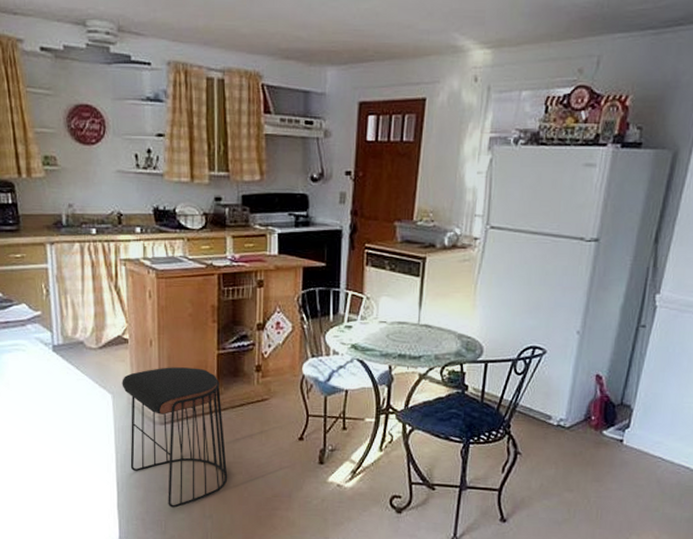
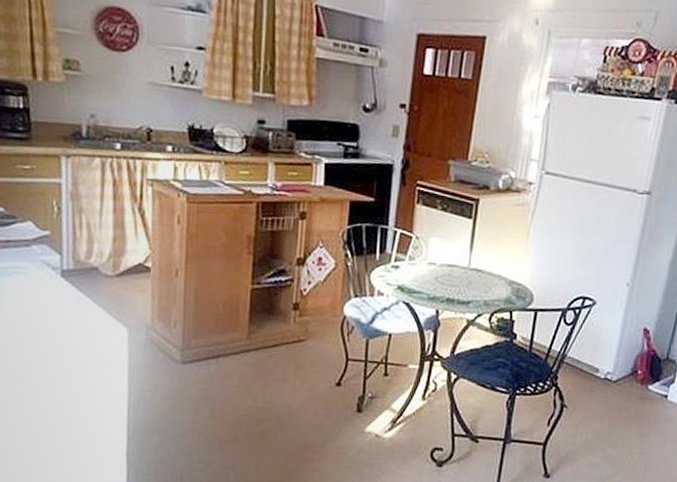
stool: present [122,367,228,508] -> none [140,300,256,457]

